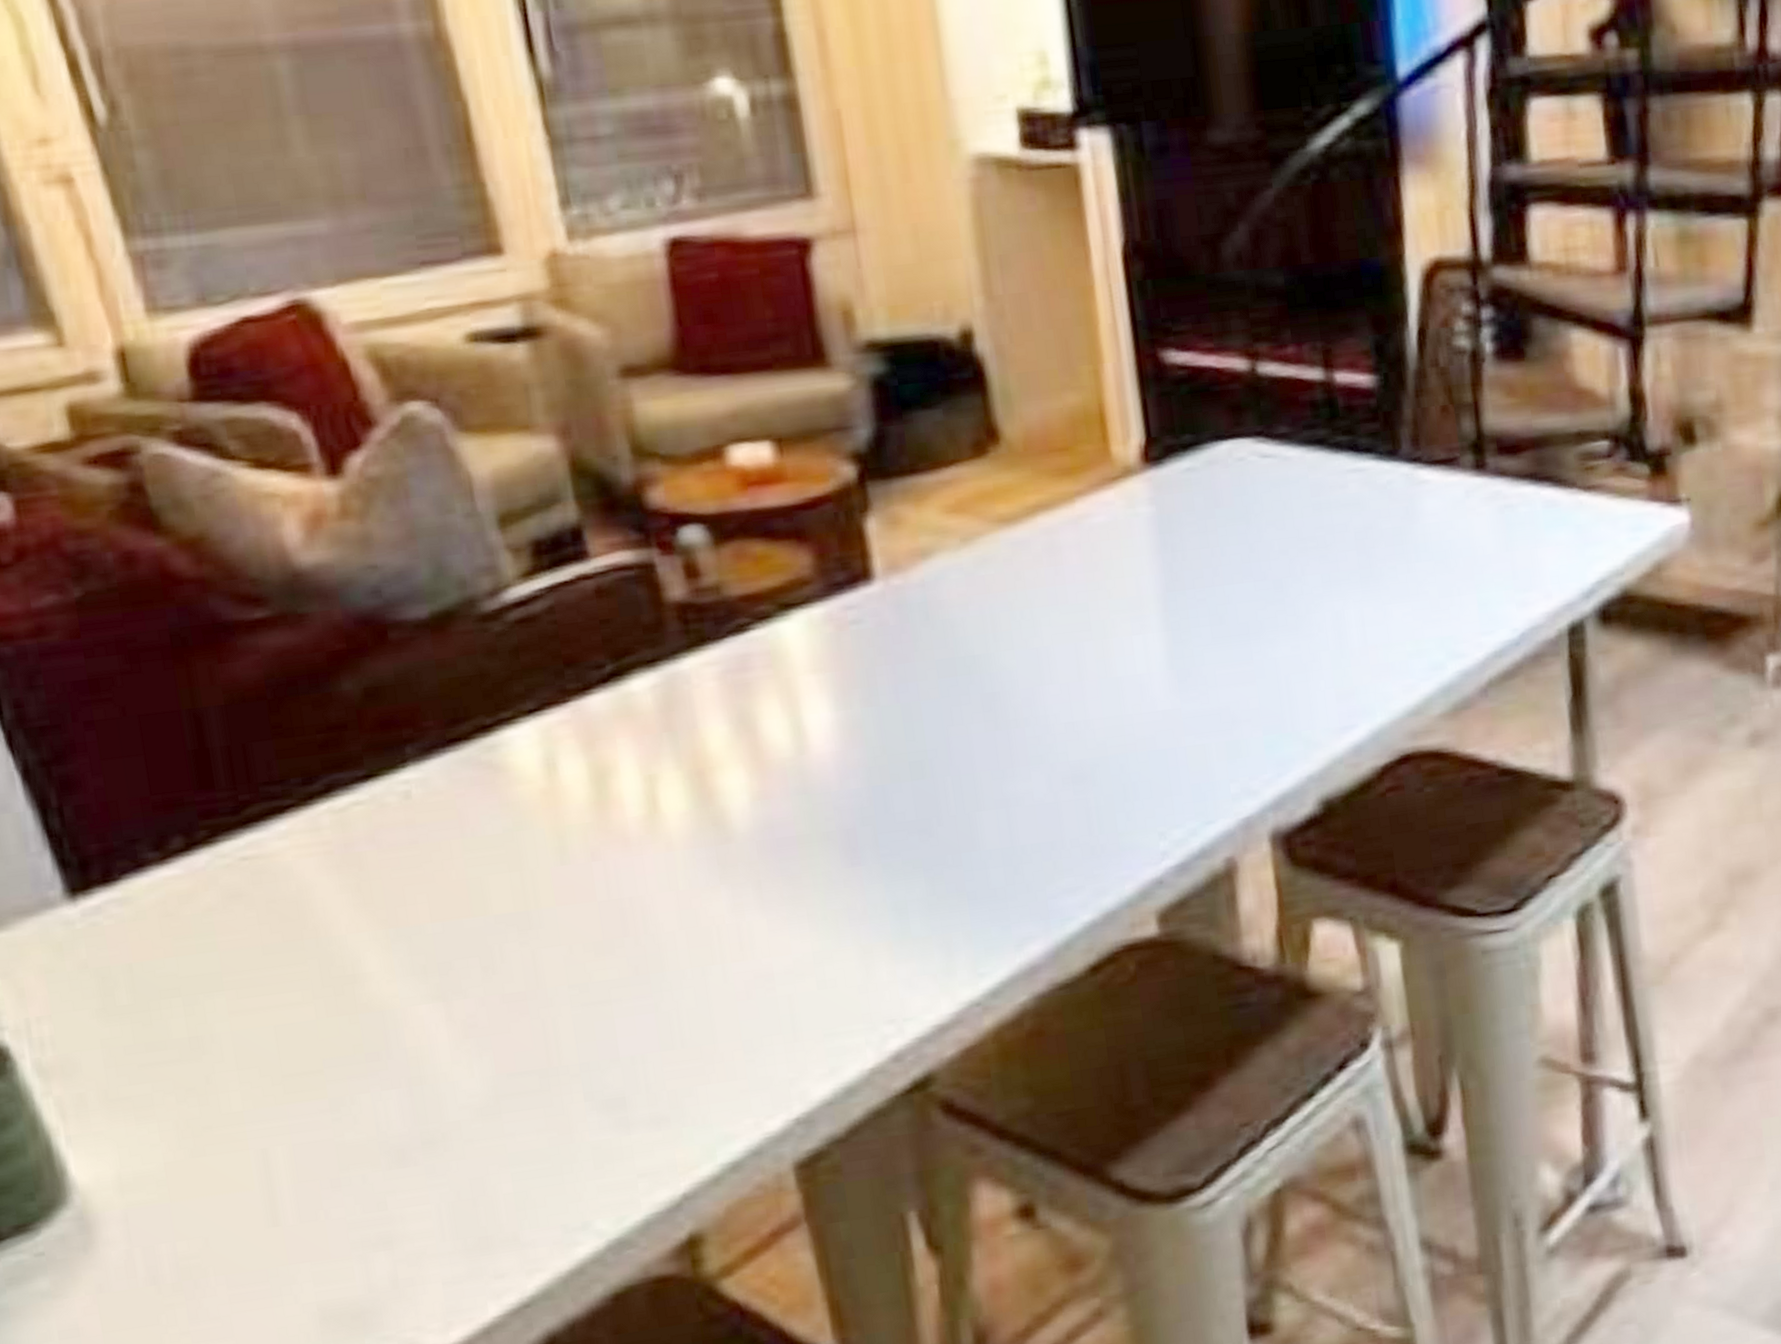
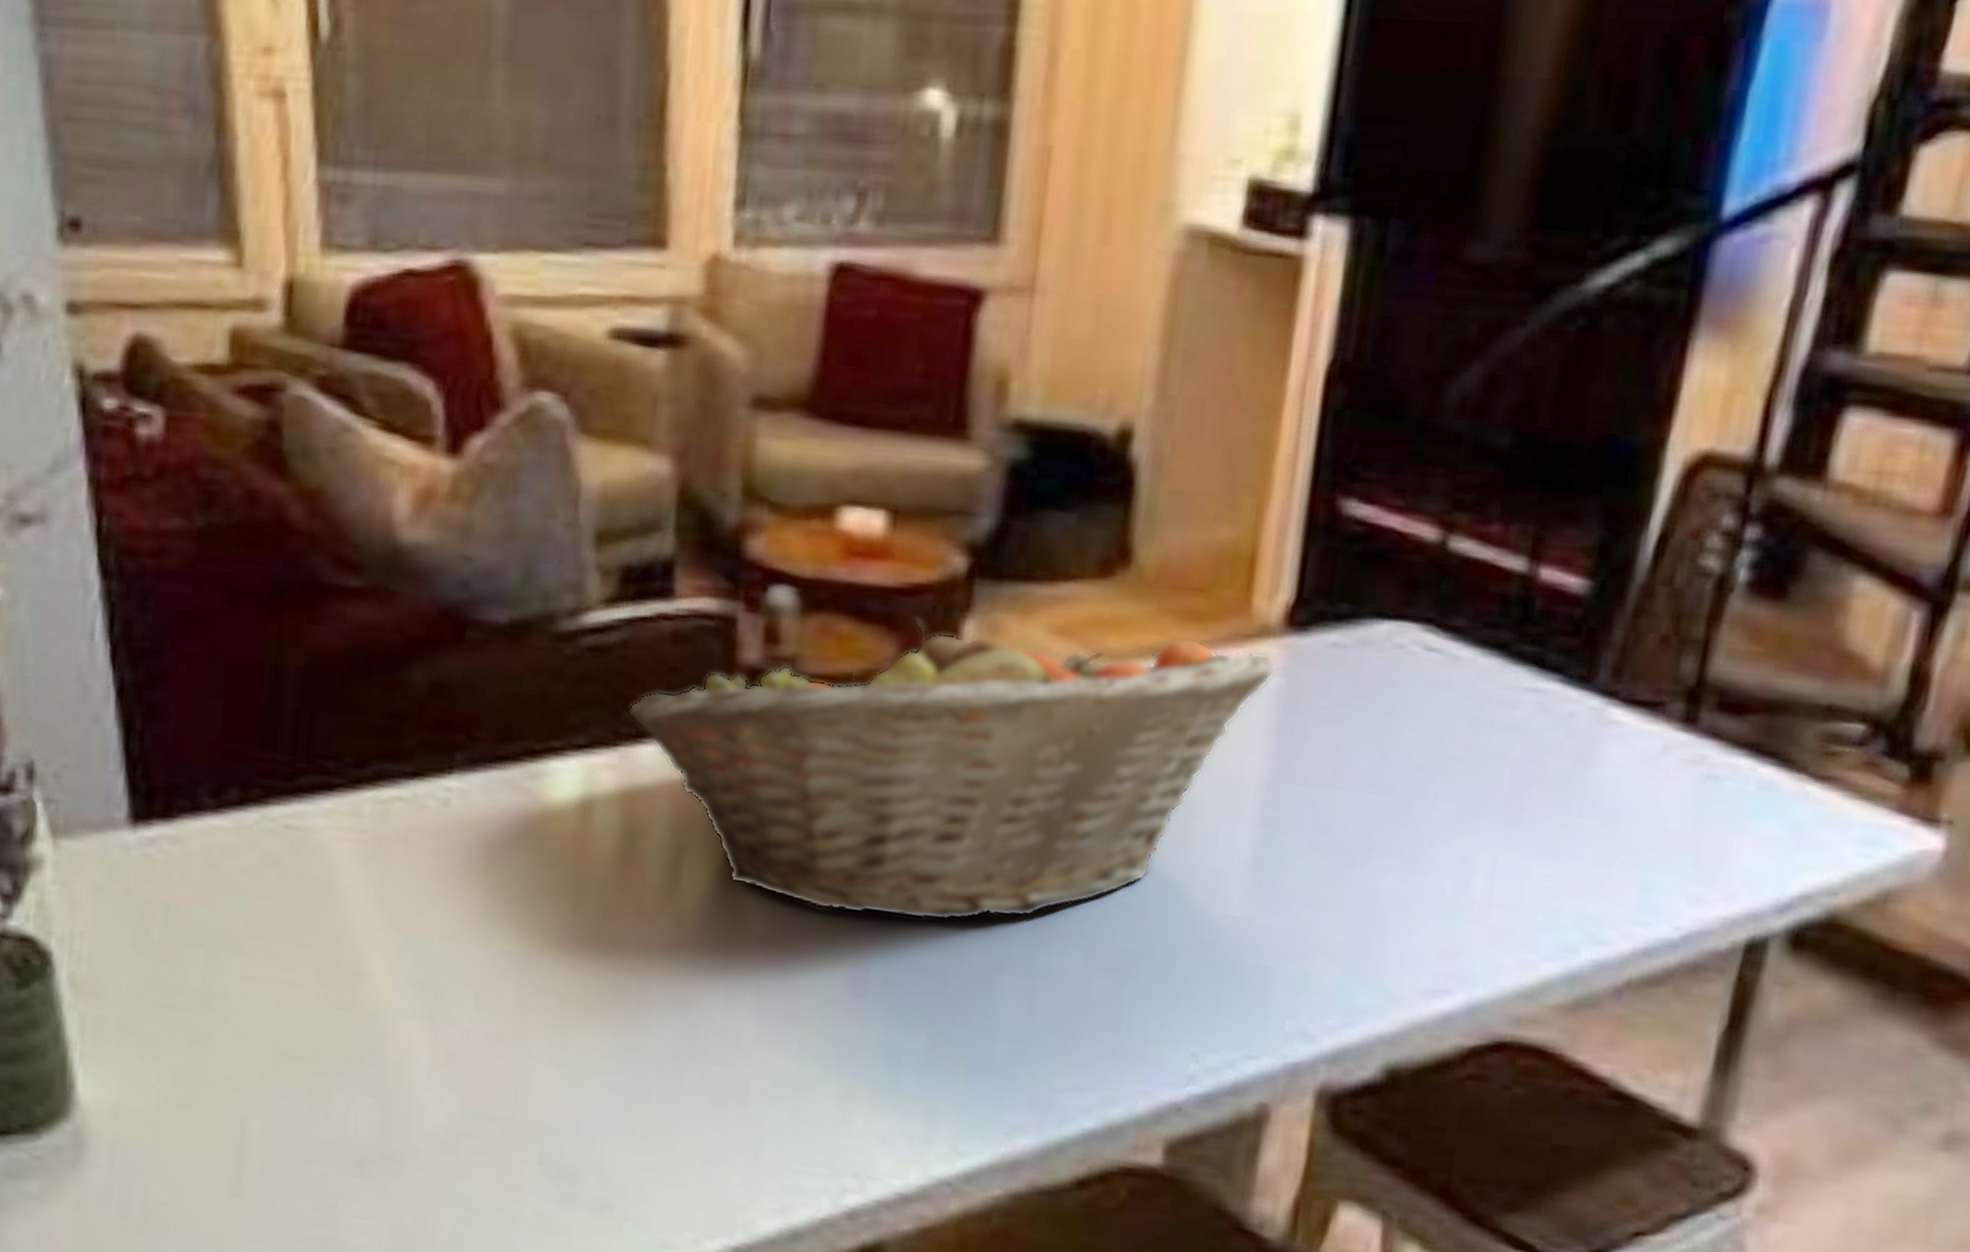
fruit basket: none [569,490,1145,799] -> present [627,615,1276,922]

